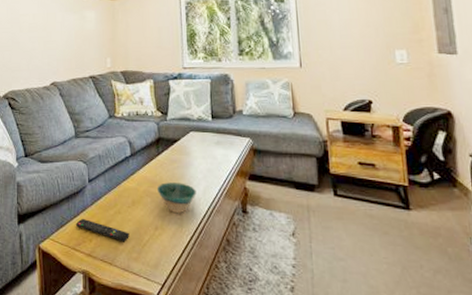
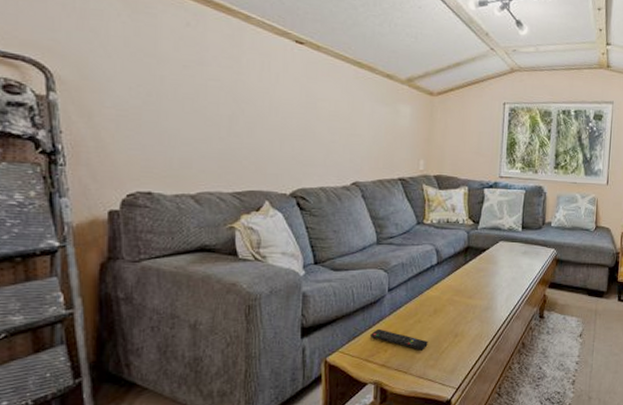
bowl: present [156,182,196,213] -> none [460,291,499,320]

